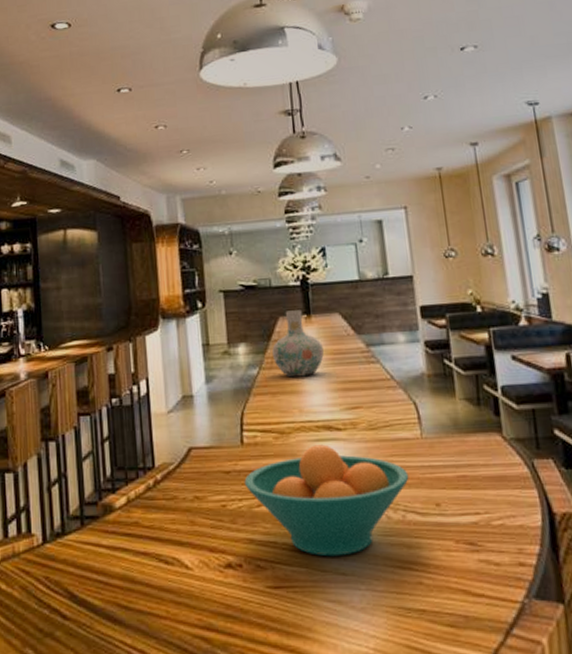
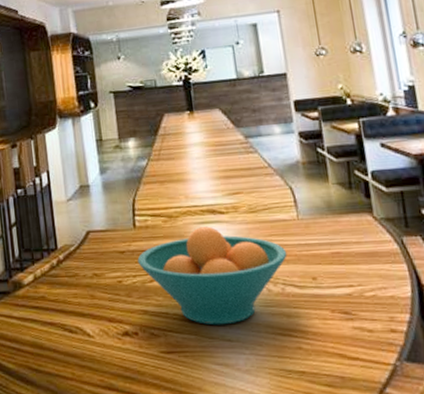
vase: present [271,310,324,378] -> none [158,107,206,168]

